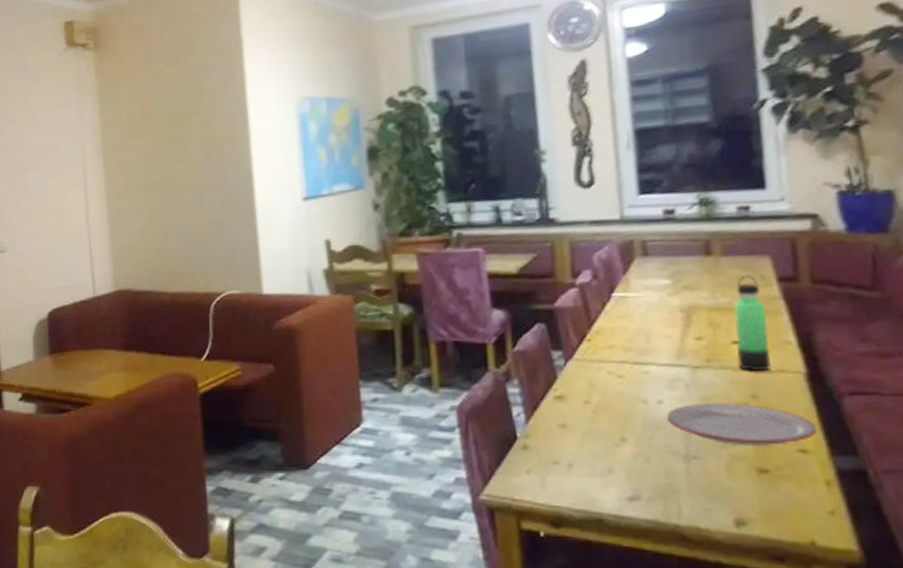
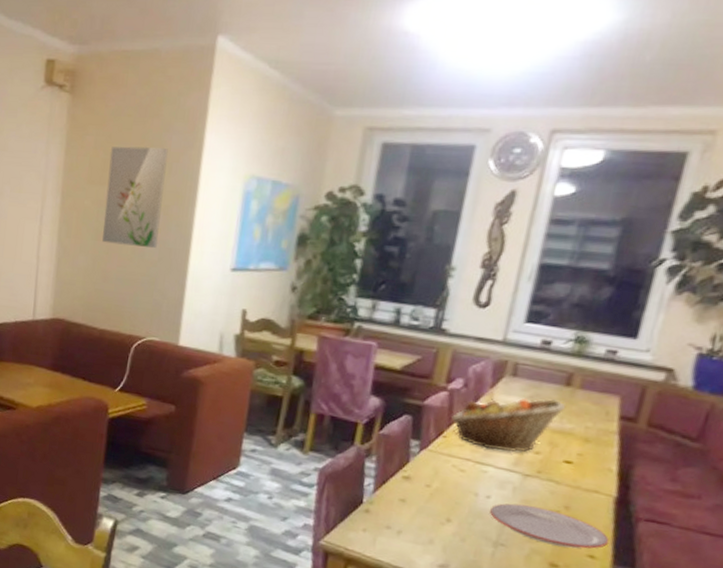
wall art: none [147,86,217,197] -> present [102,146,168,249]
fruit basket: none [590,273,715,345] -> present [451,397,566,452]
thermos bottle: present [733,274,771,371] -> none [562,408,602,489]

